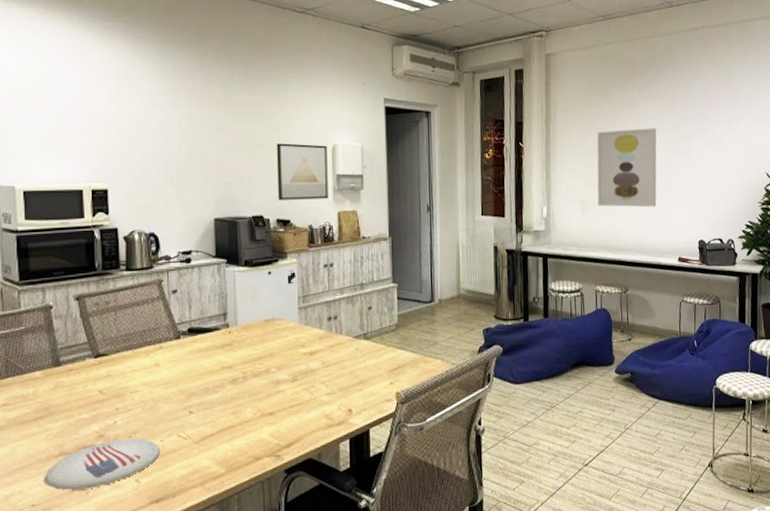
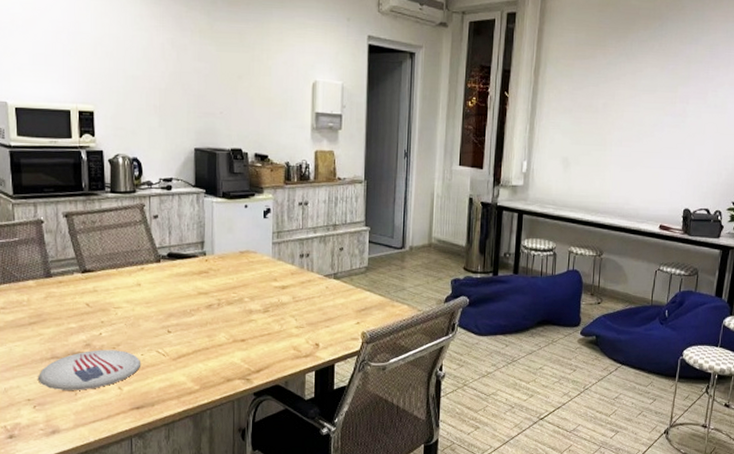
wall art: present [276,143,328,200] -> none [256,76,308,137]
wall art: present [597,128,657,208] -> none [581,85,654,171]

